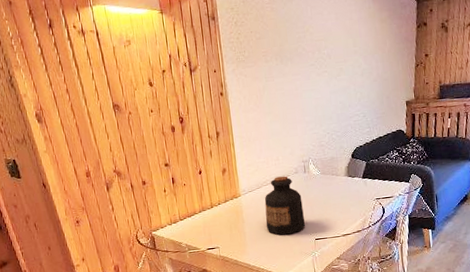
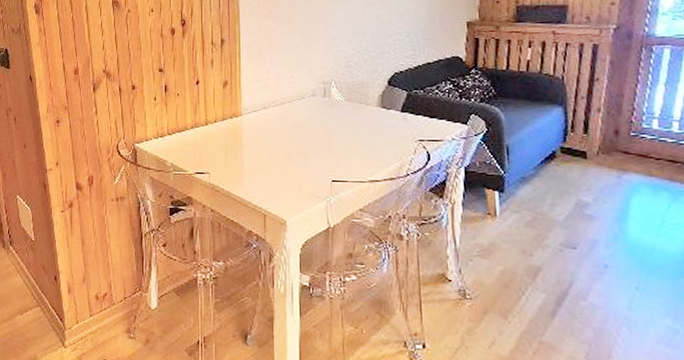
bottle: present [264,176,306,236] -> none [269,98,321,170]

